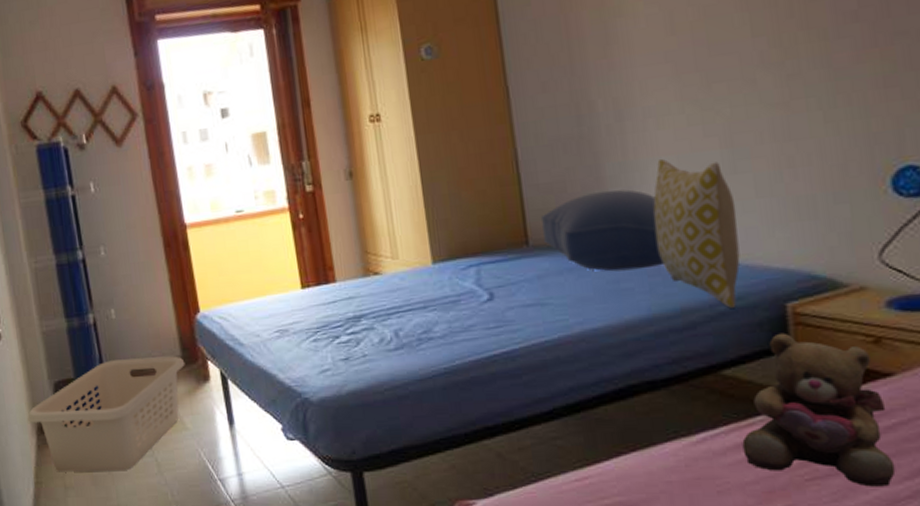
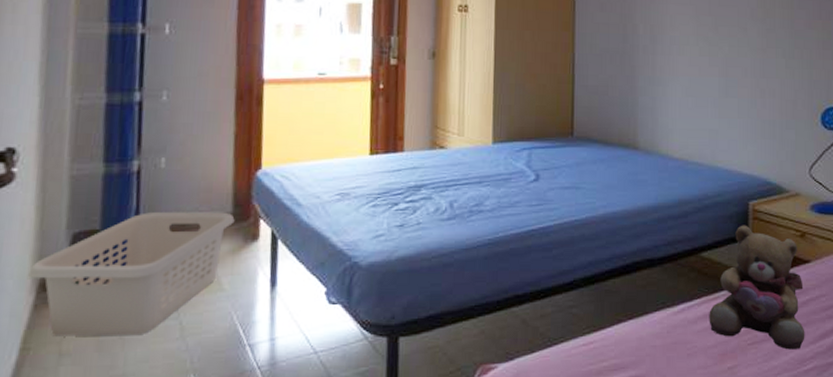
cushion: present [541,189,664,272] -> none [586,98,671,165]
pillow: present [653,159,741,308] -> none [667,79,724,202]

